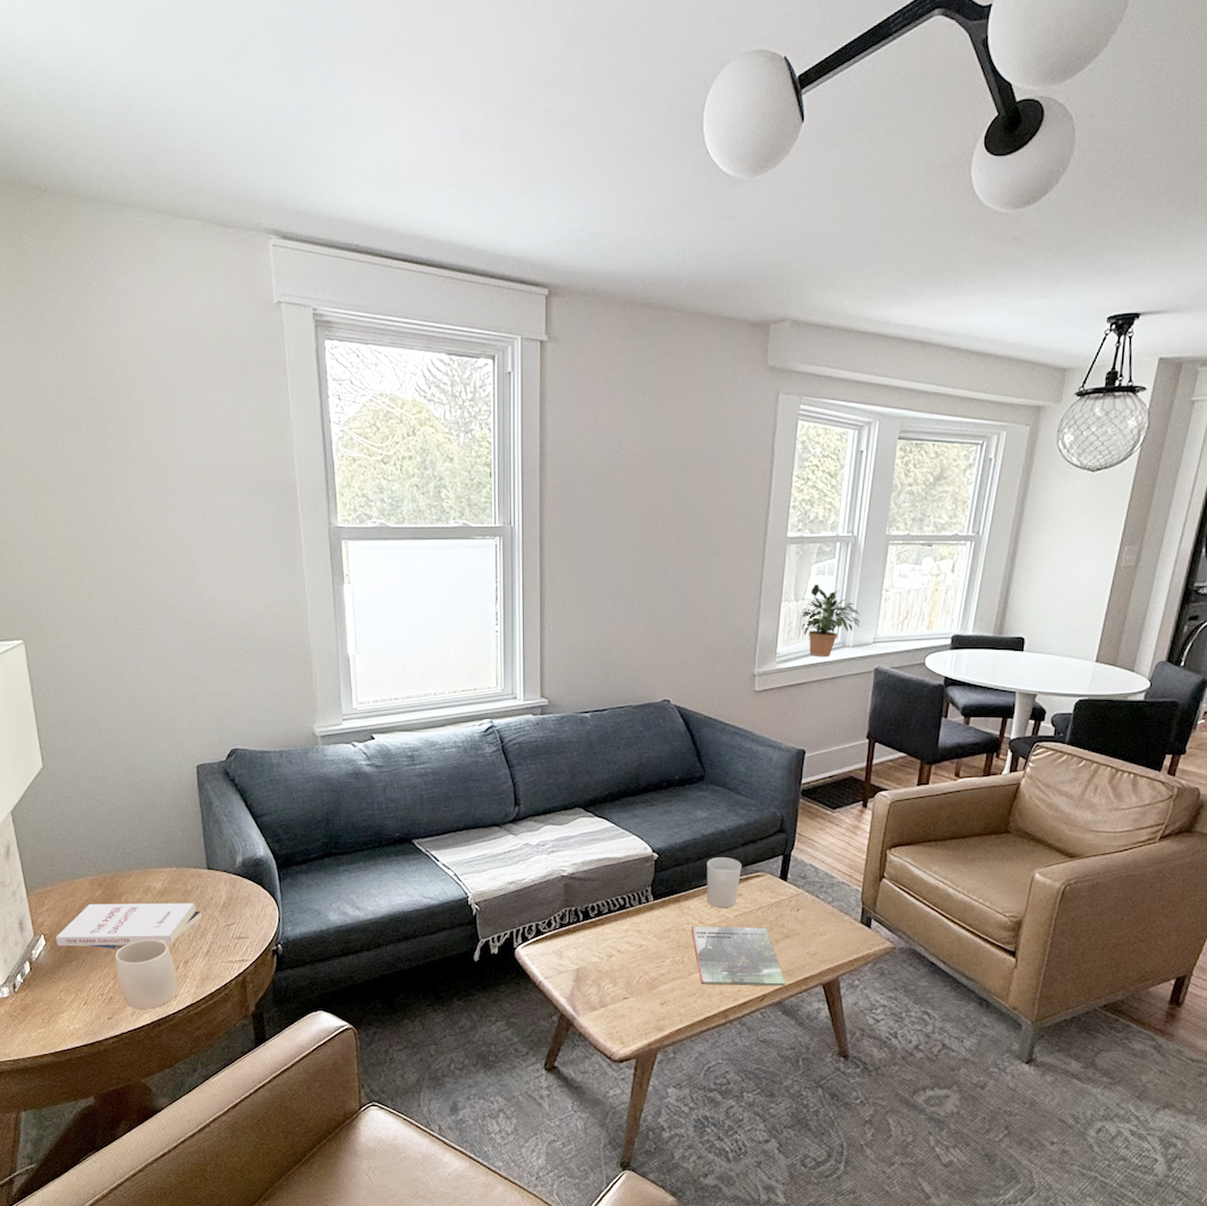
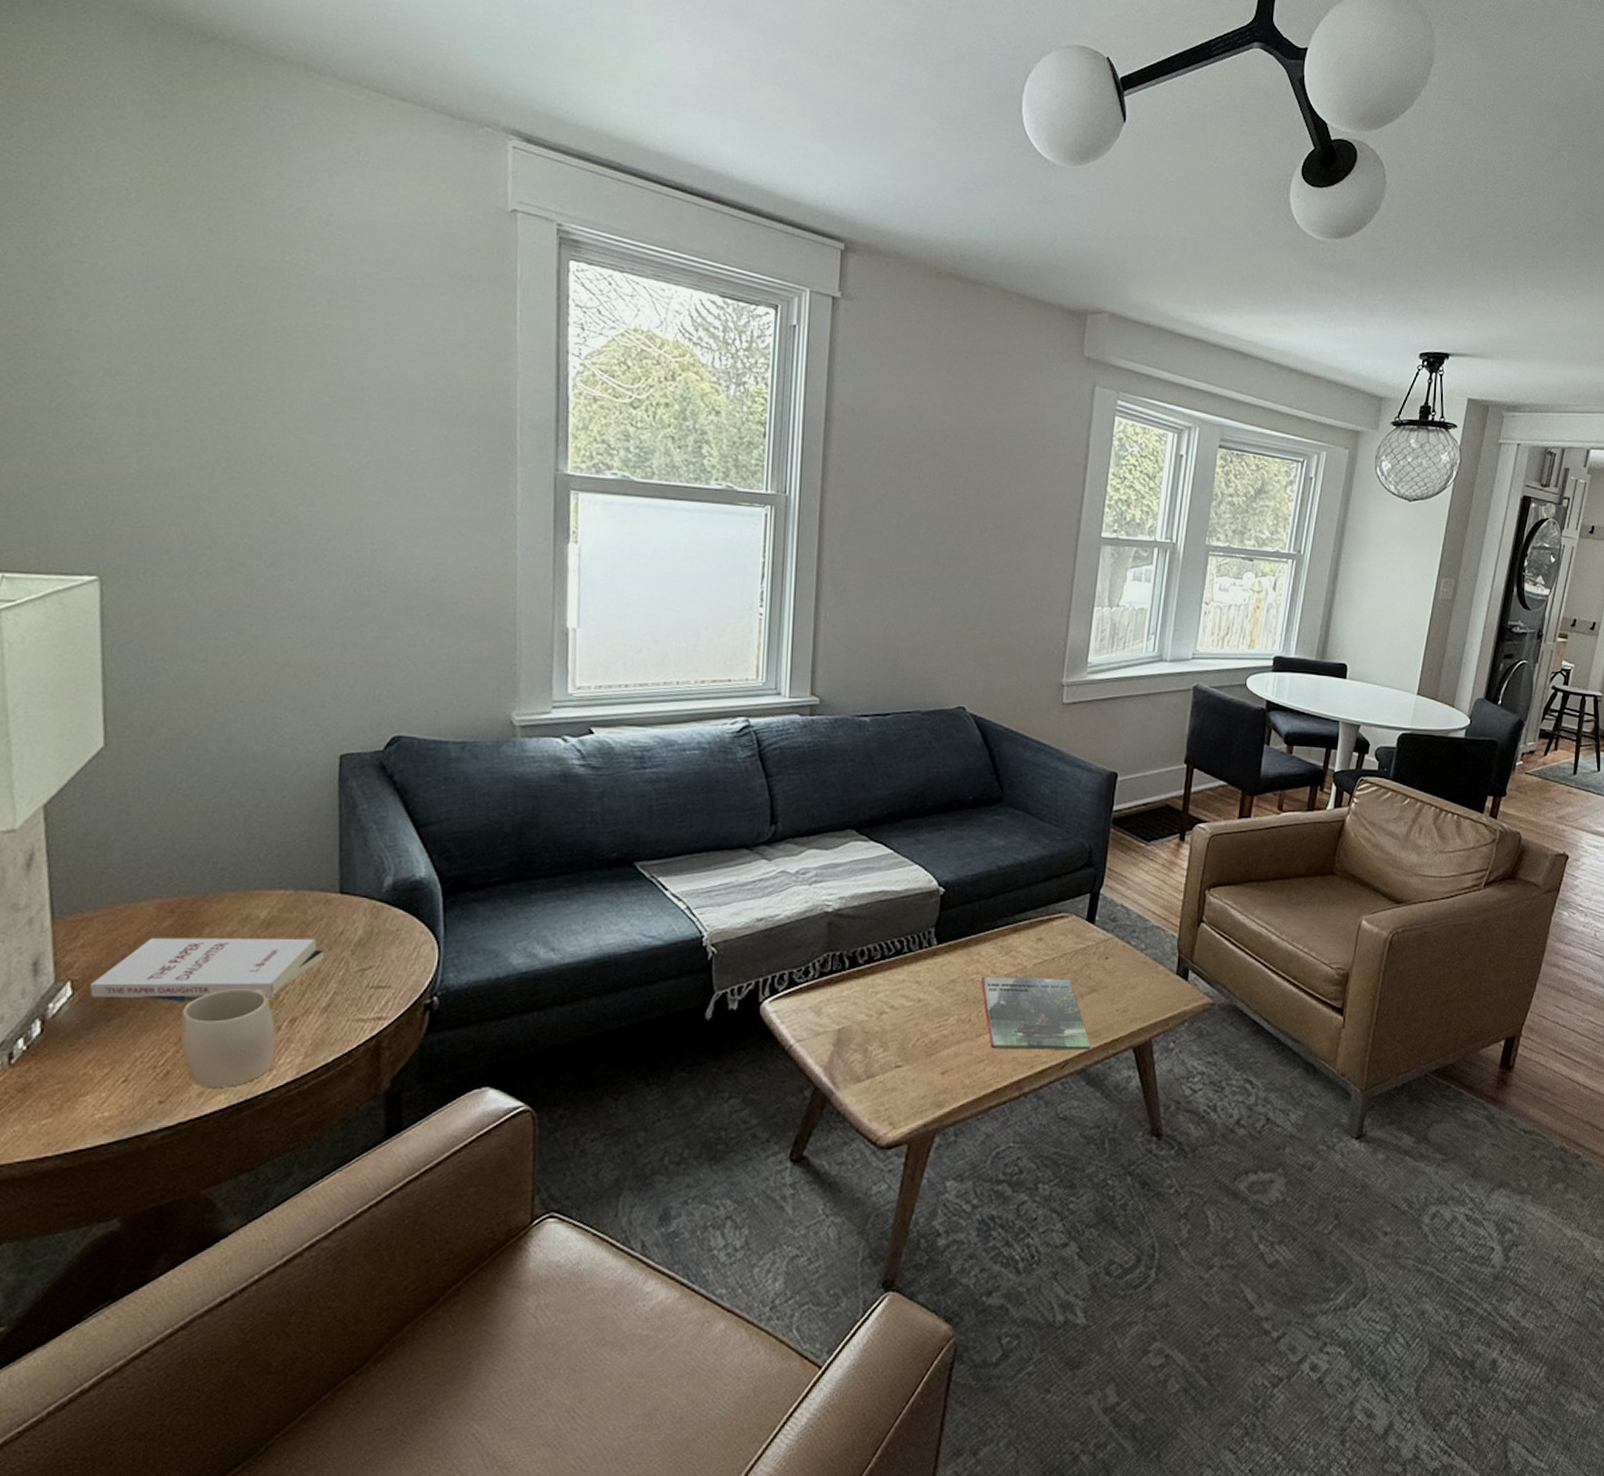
candle holder: present [706,857,742,909] -> none [1000,894,1043,955]
potted plant: present [799,584,861,658] -> none [1113,590,1179,671]

